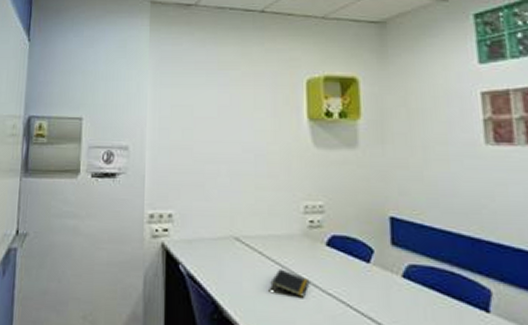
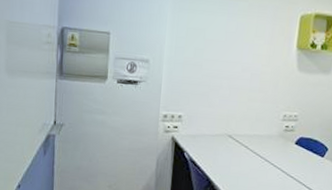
notepad: present [270,269,310,297] -> none [250,158,280,178]

